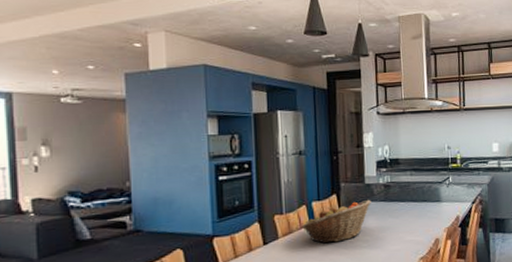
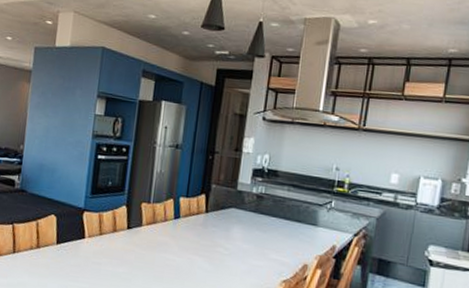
fruit basket: present [302,199,371,244] -> none [166,205,241,244]

